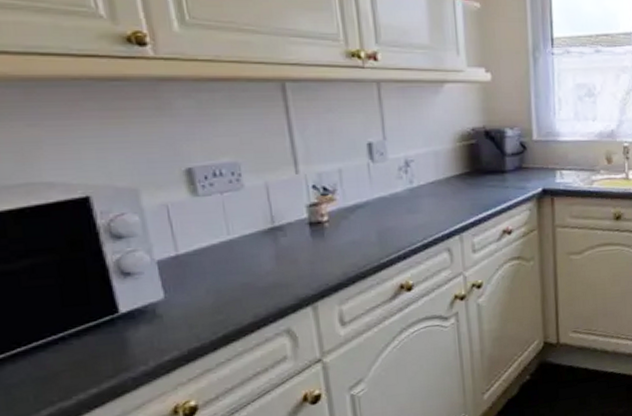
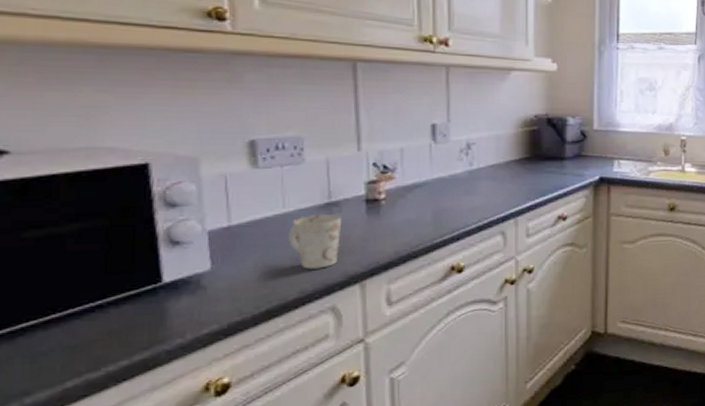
mug: none [236,239,288,294] -> present [289,214,341,269]

